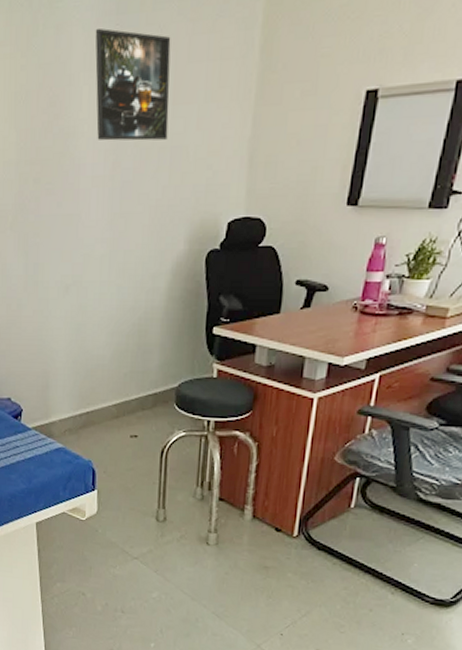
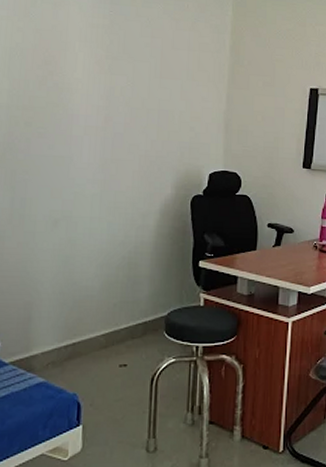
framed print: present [95,27,171,141] -> none [90,11,158,104]

